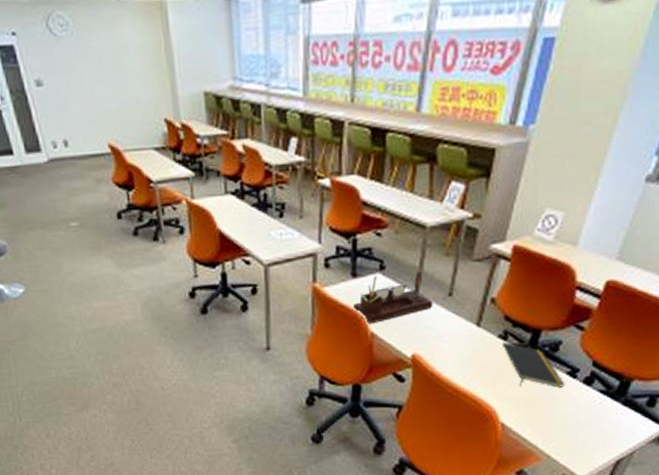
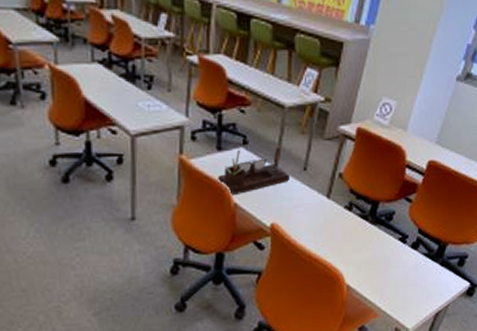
notepad: present [501,342,566,388] -> none [347,212,398,252]

